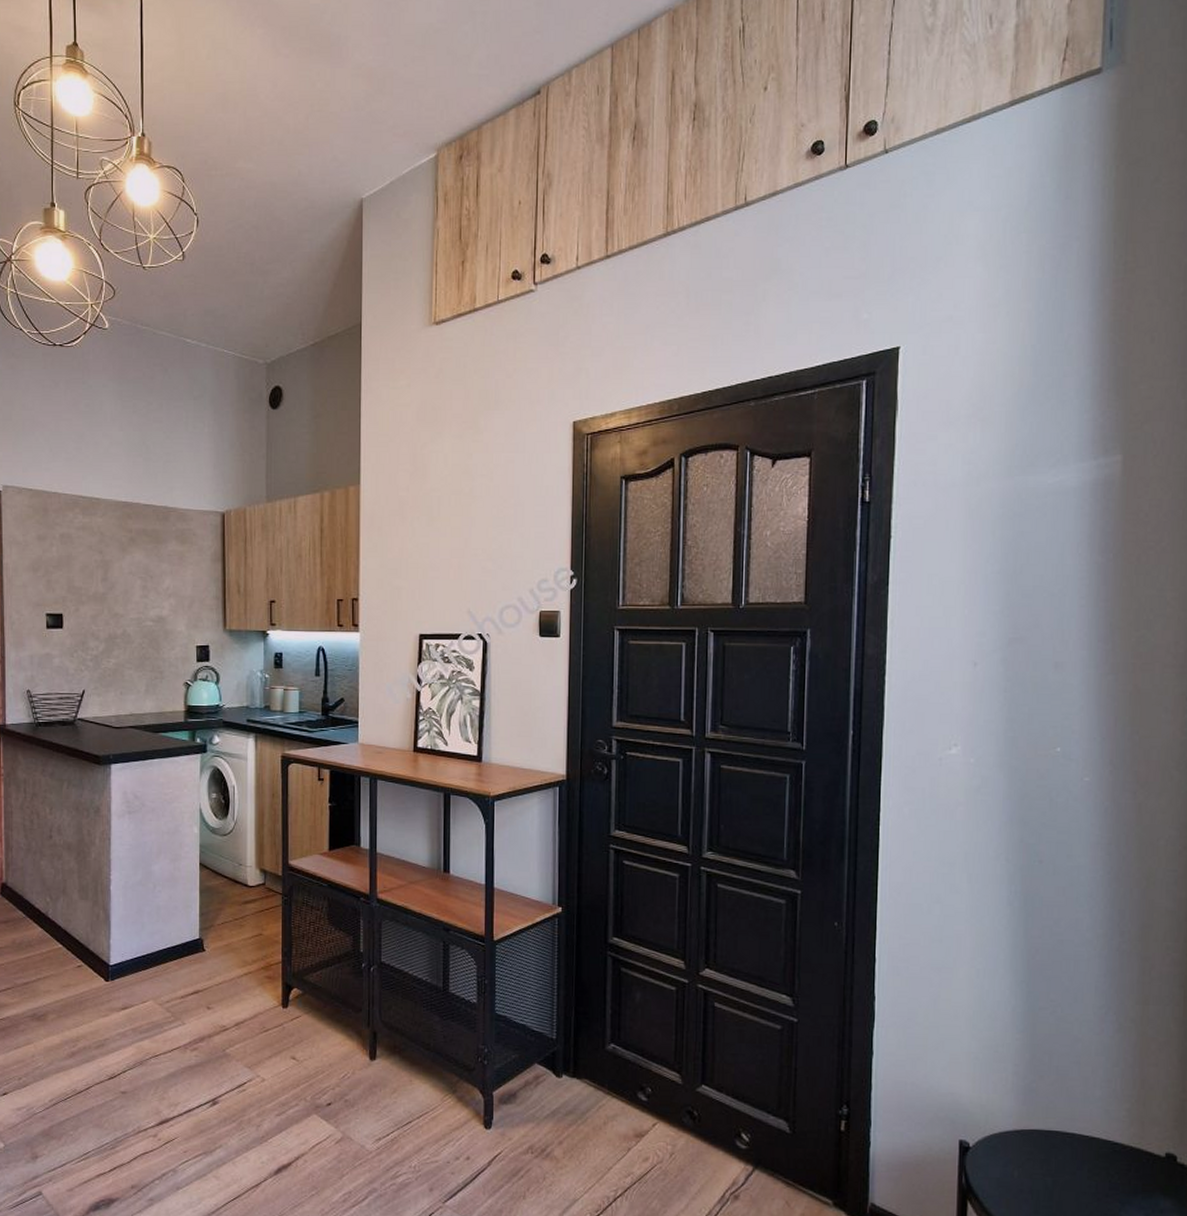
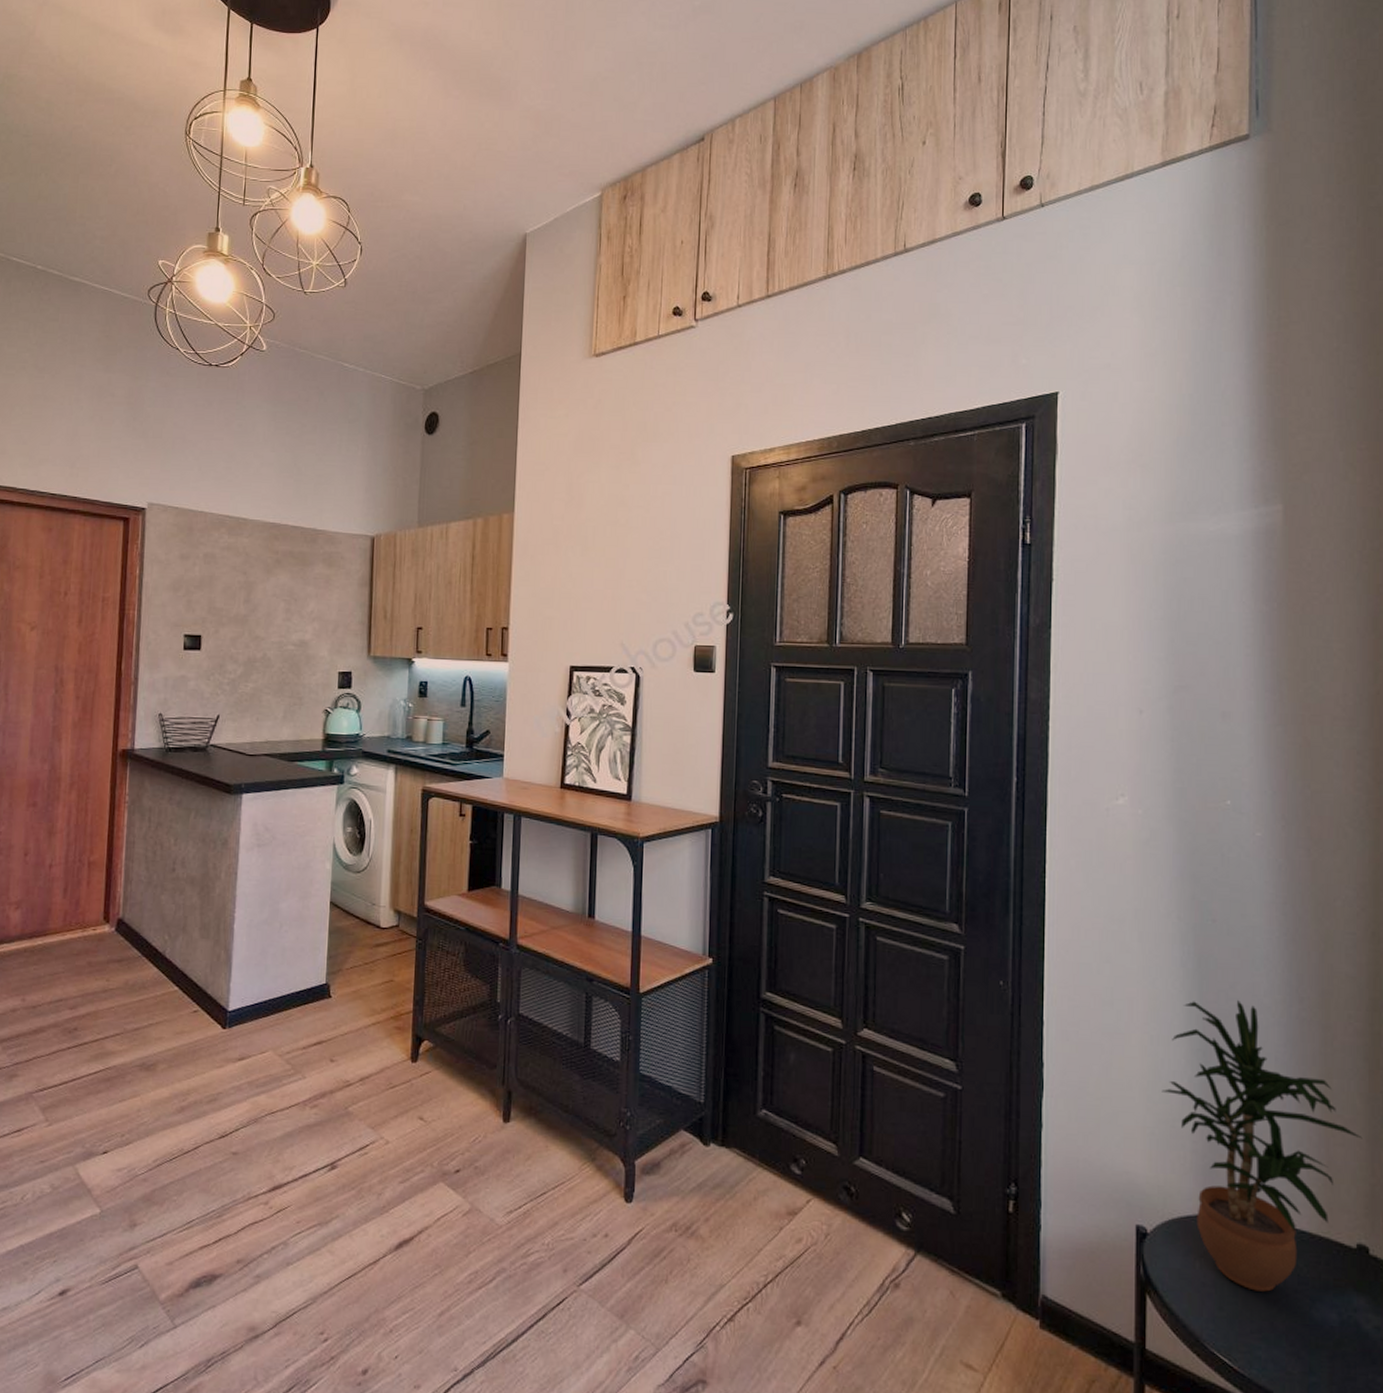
potted plant: none [986,934,1175,1197] -> present [1161,999,1363,1292]

